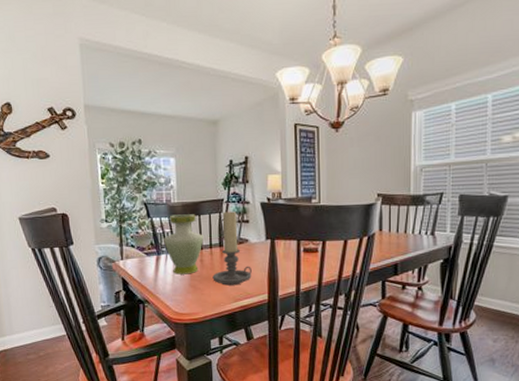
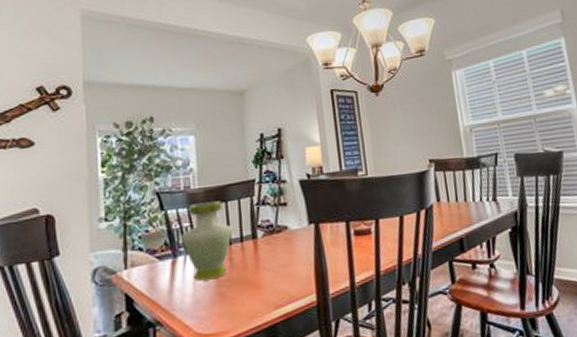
candle holder: present [212,210,252,286] -> none [245,192,295,289]

